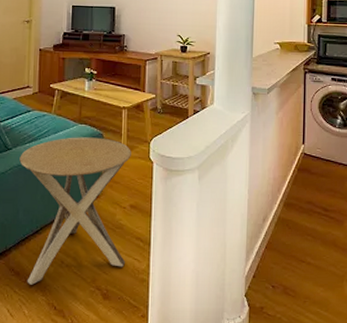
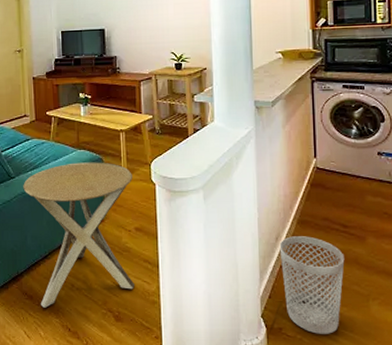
wastebasket: none [266,218,324,313] -> present [279,236,345,334]

